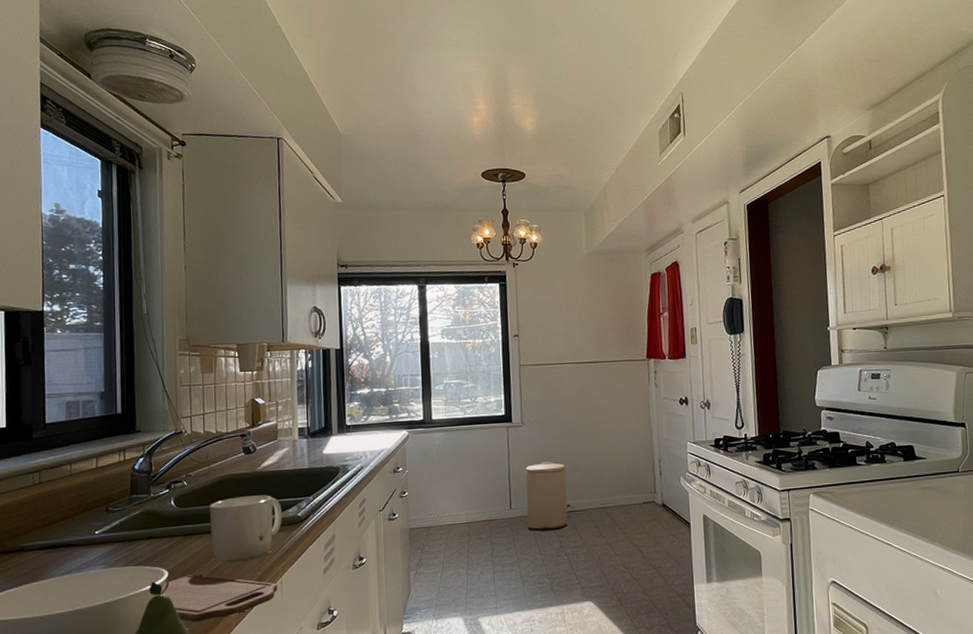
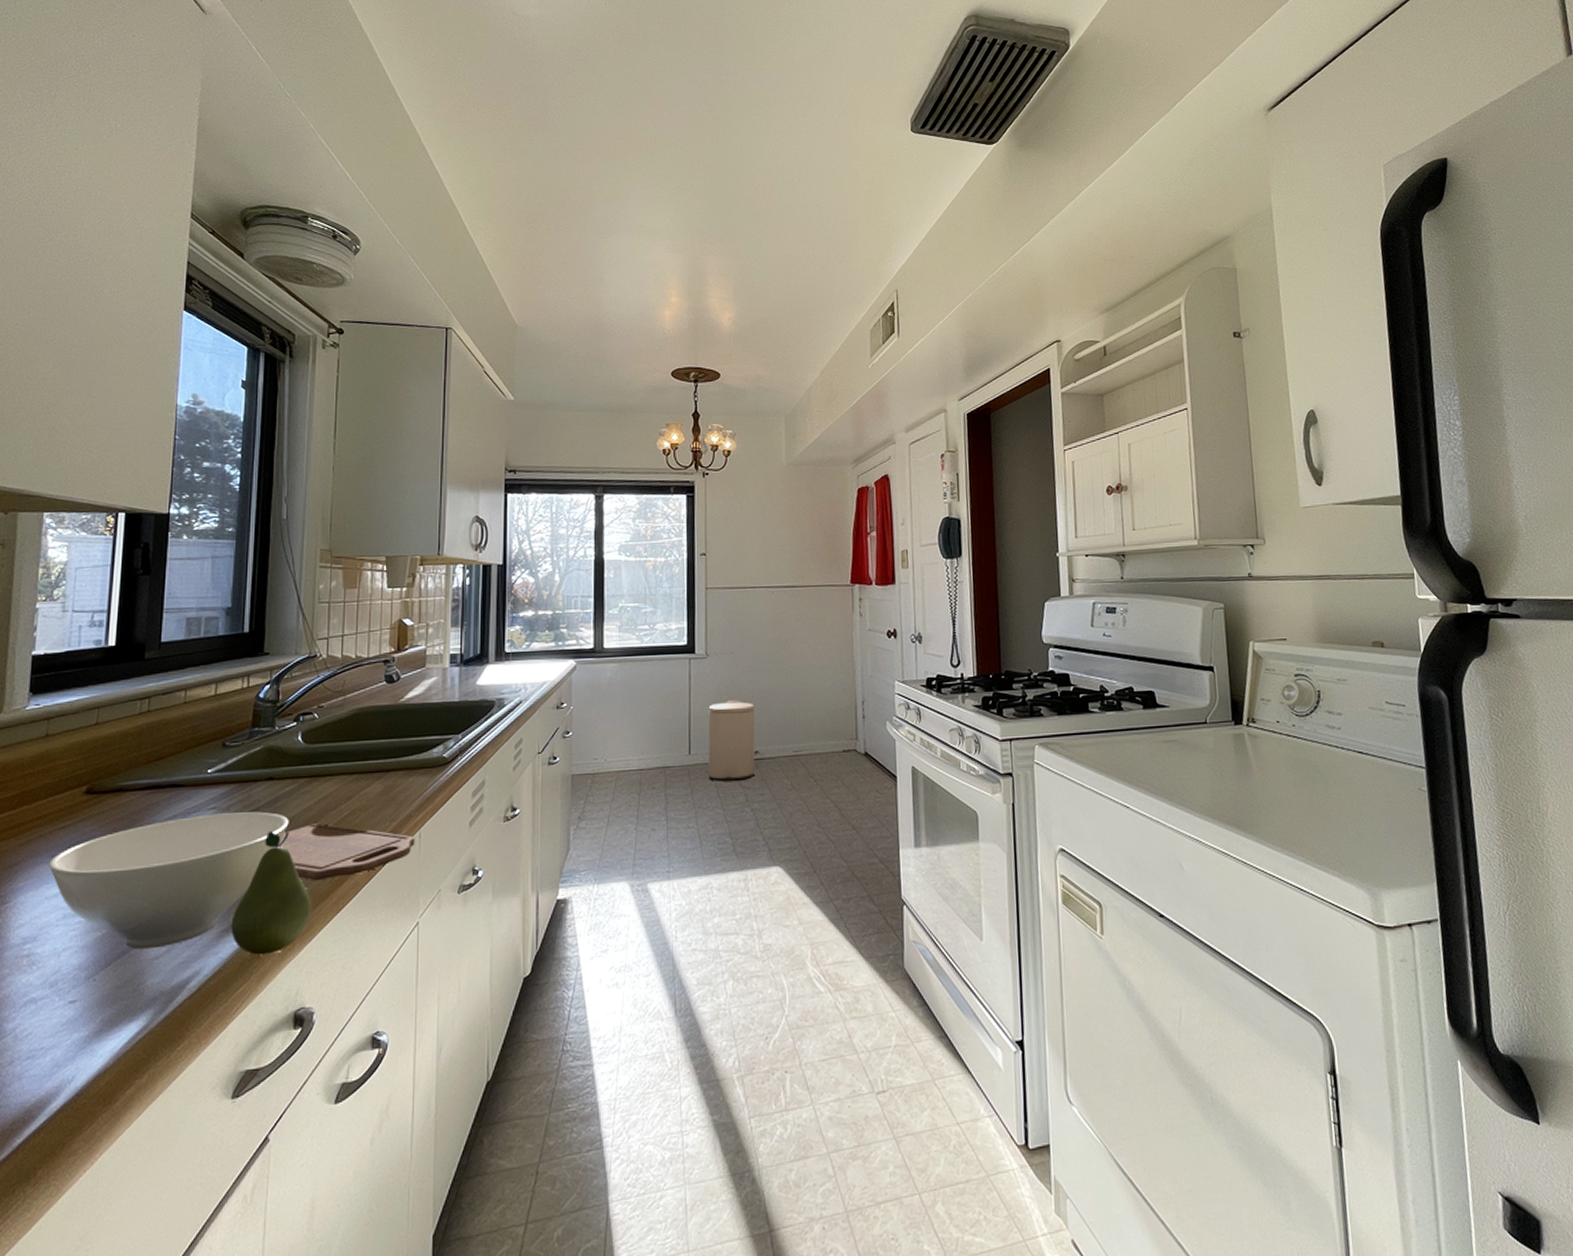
mug: present [208,495,282,563] -> none [341,731,425,811]

